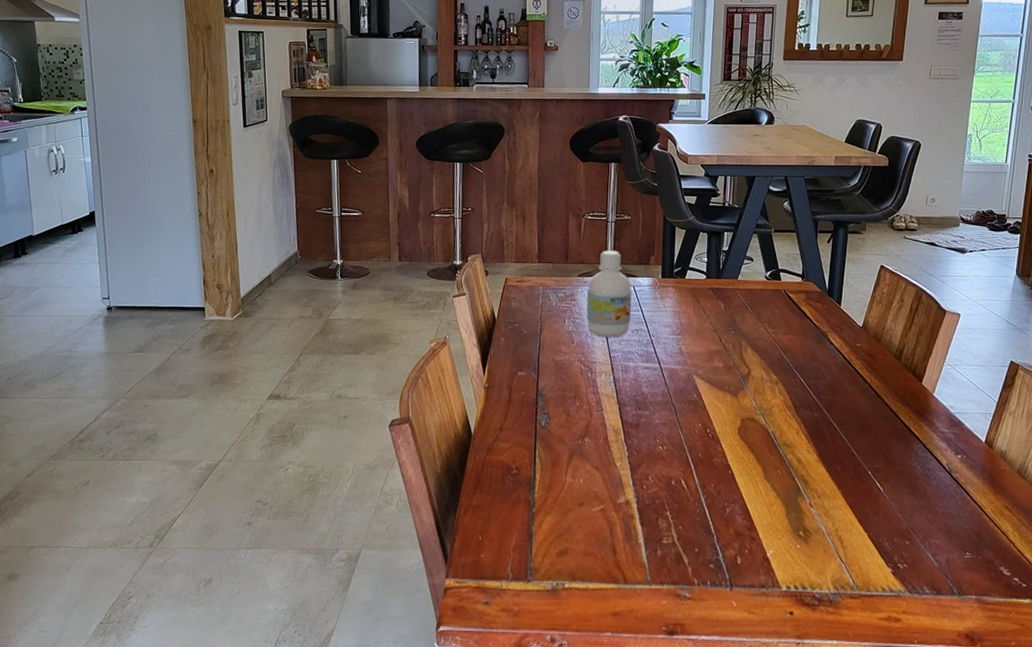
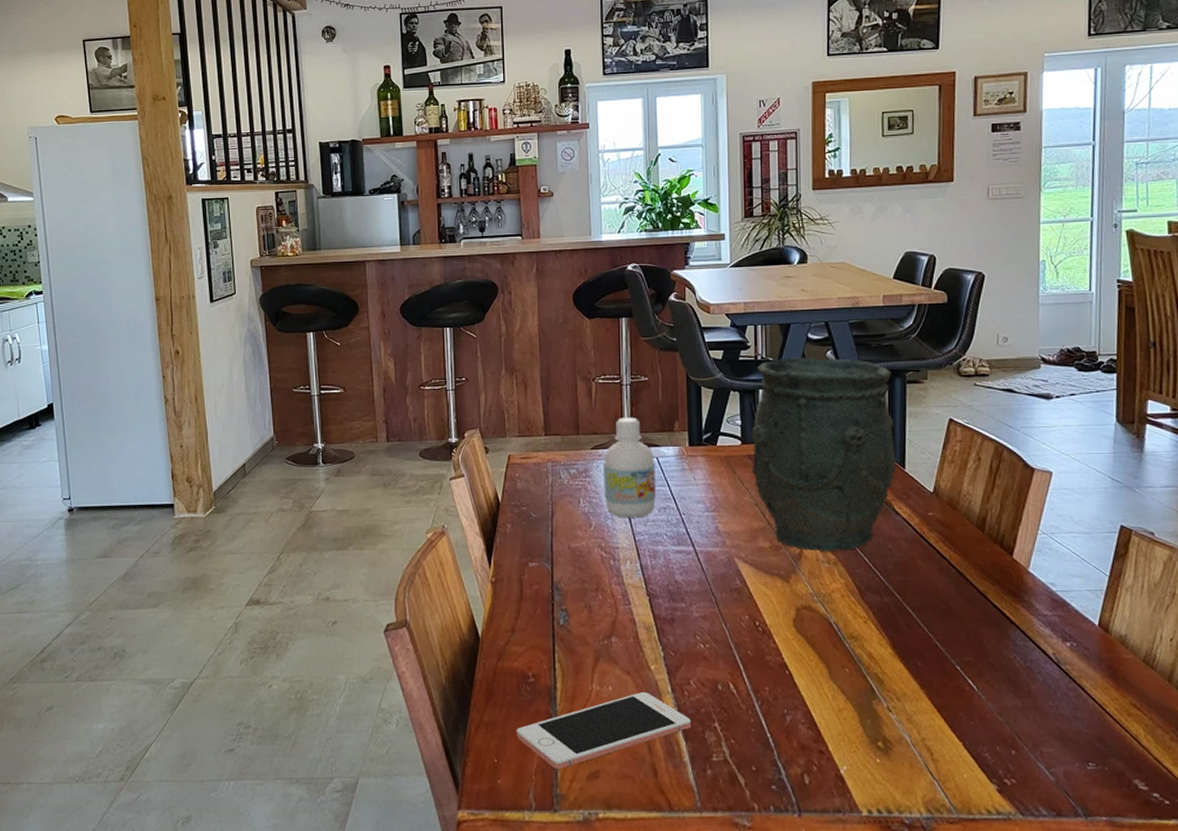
cell phone: none [499,485,648,547] -> present [516,692,692,770]
vase: none [713,206,837,373] -> present [751,357,897,552]

